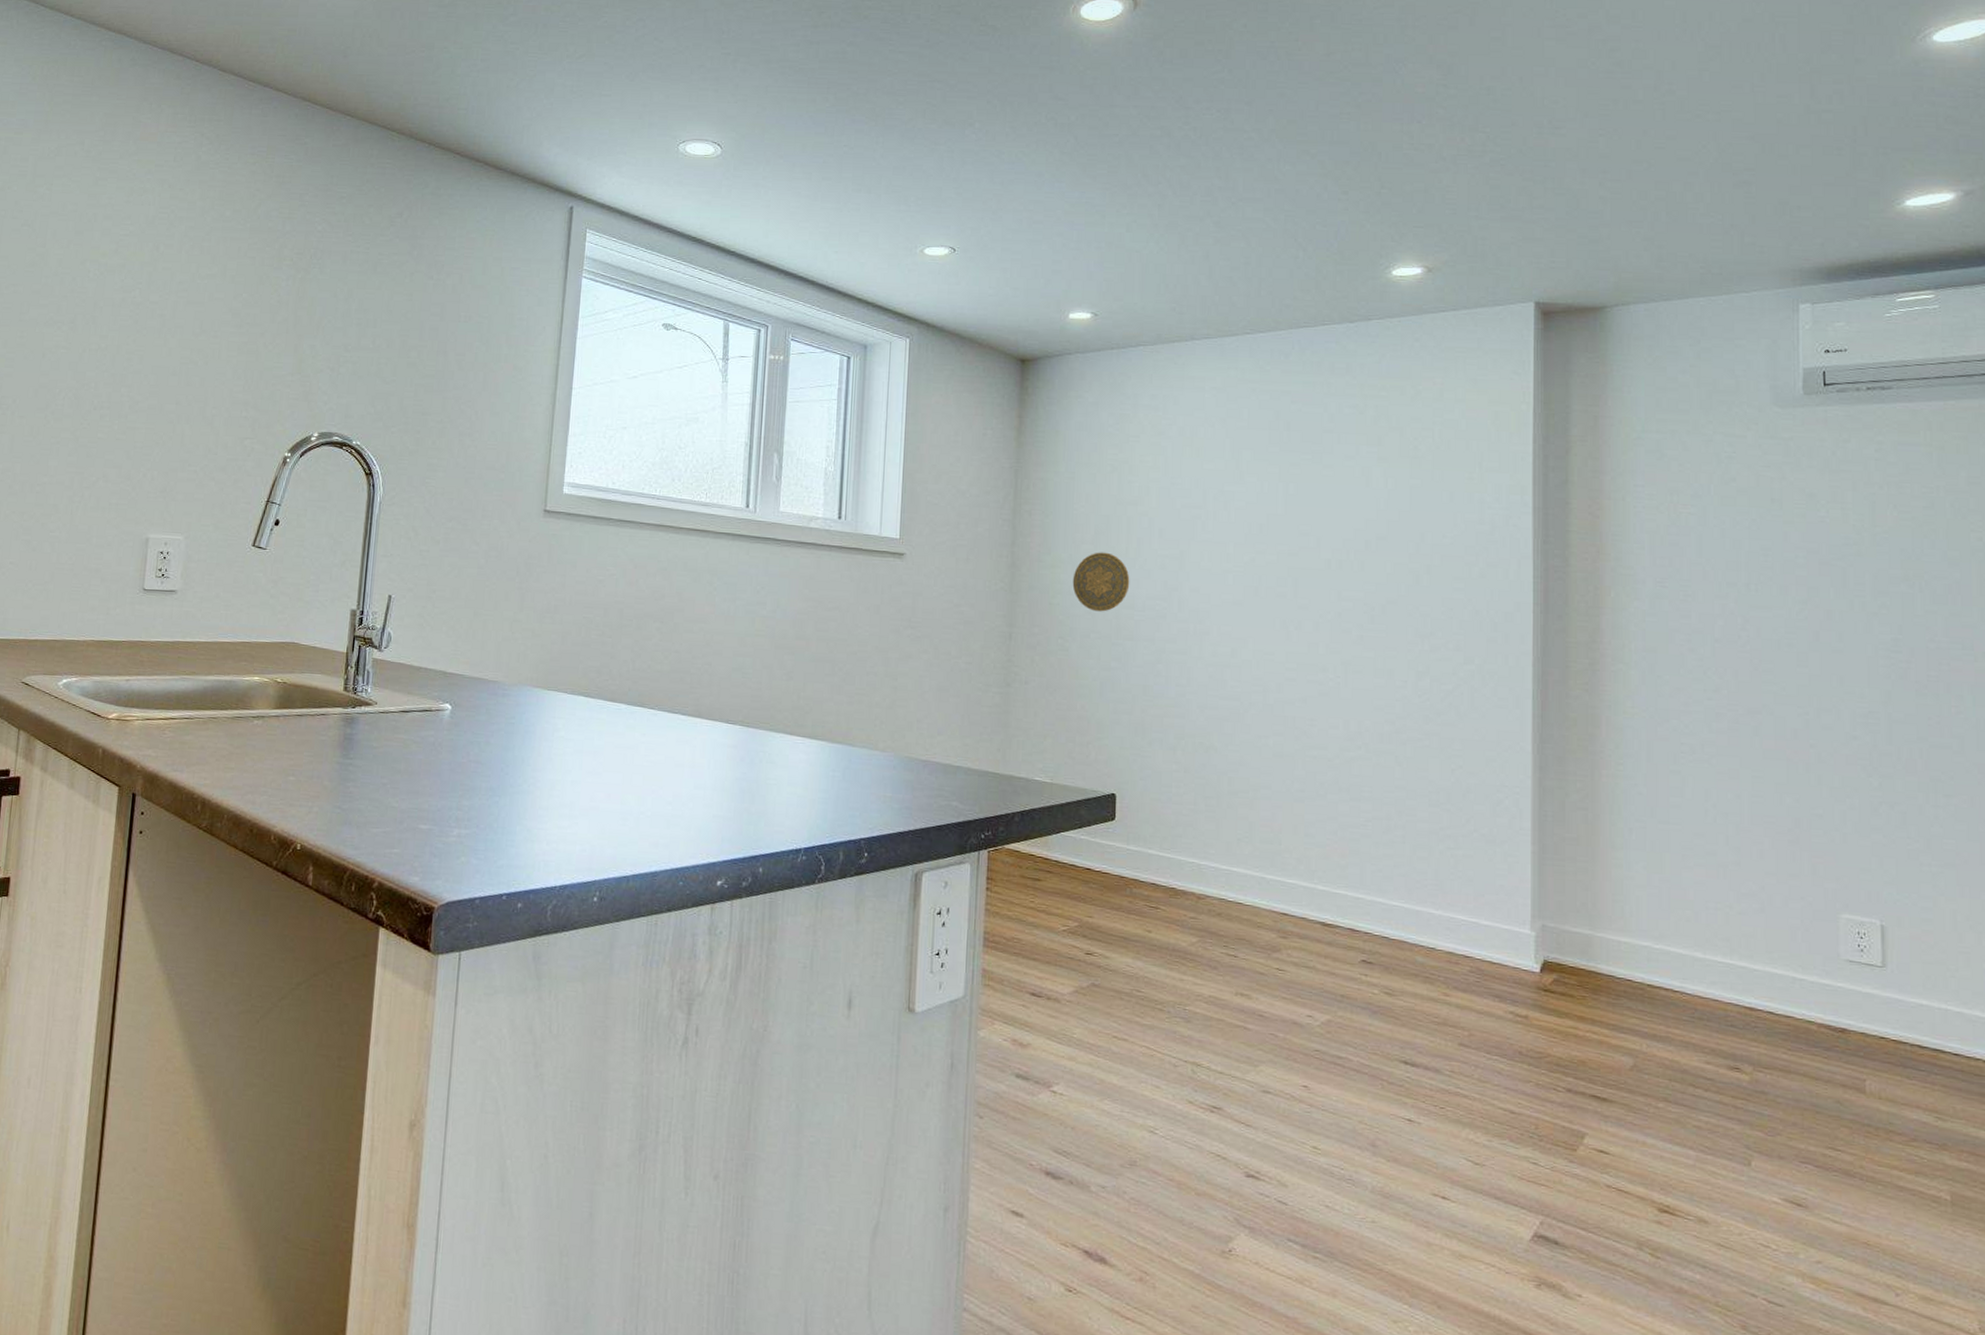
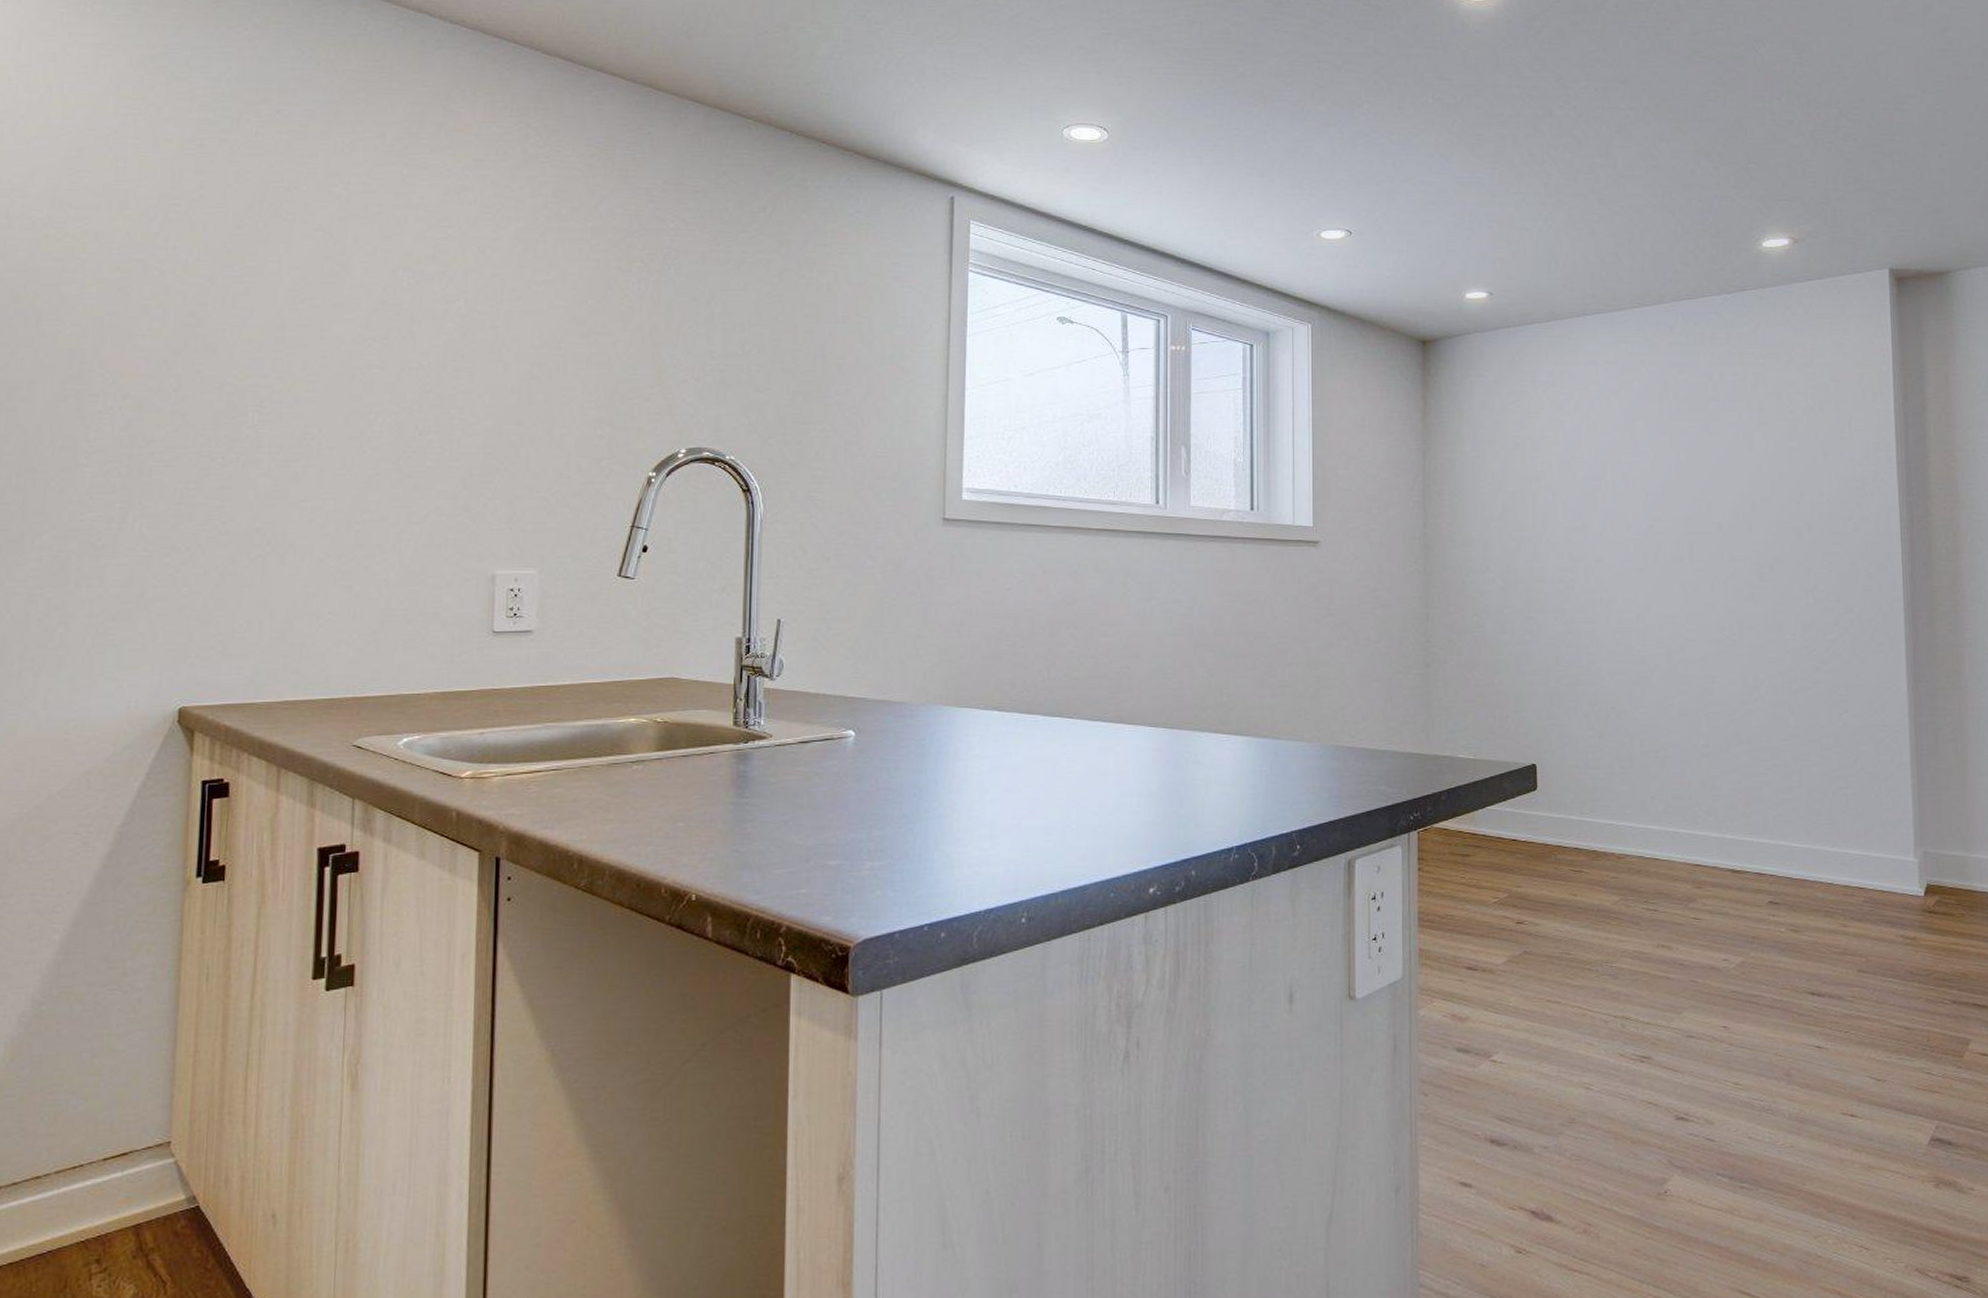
decorative plate: present [1072,552,1130,612] -> none [1484,528,1538,587]

